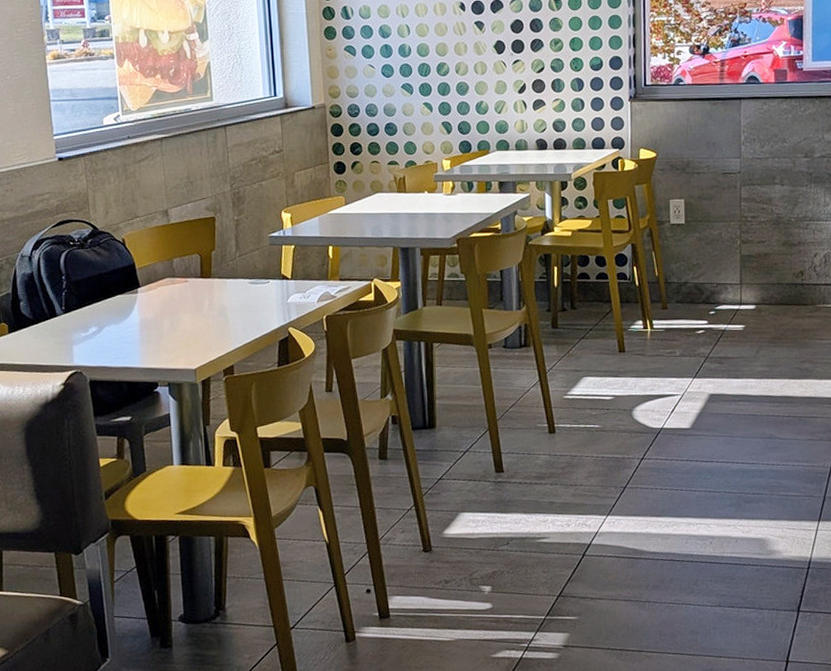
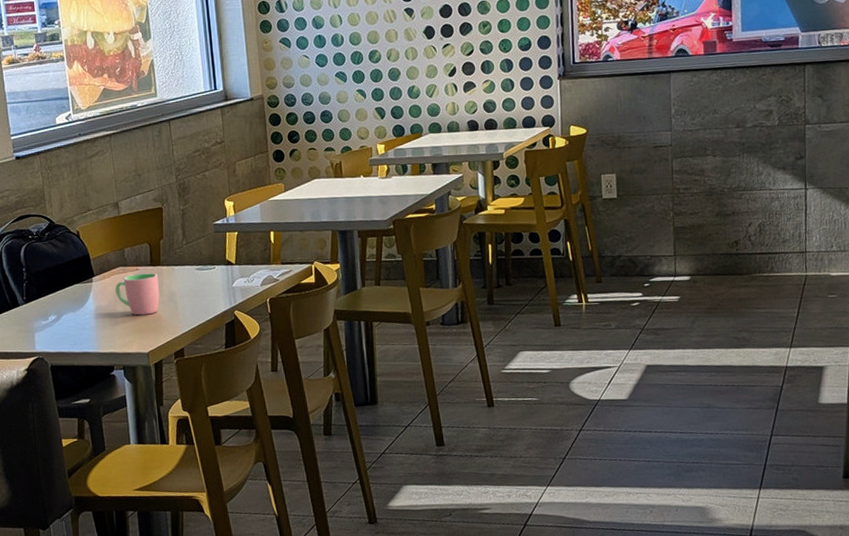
cup: none [161,285,209,330] -> present [114,273,160,316]

